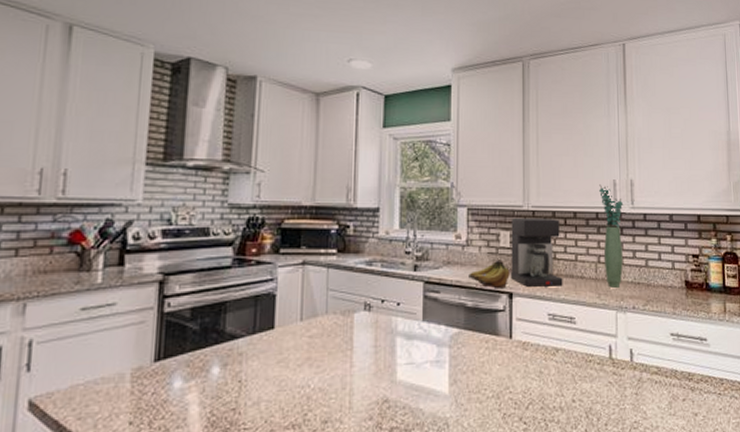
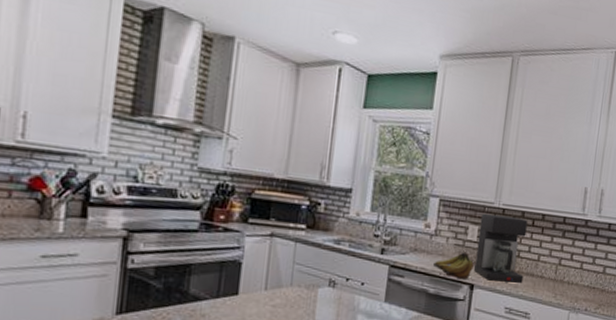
vase: present [599,185,624,289] -> none [564,190,591,291]

